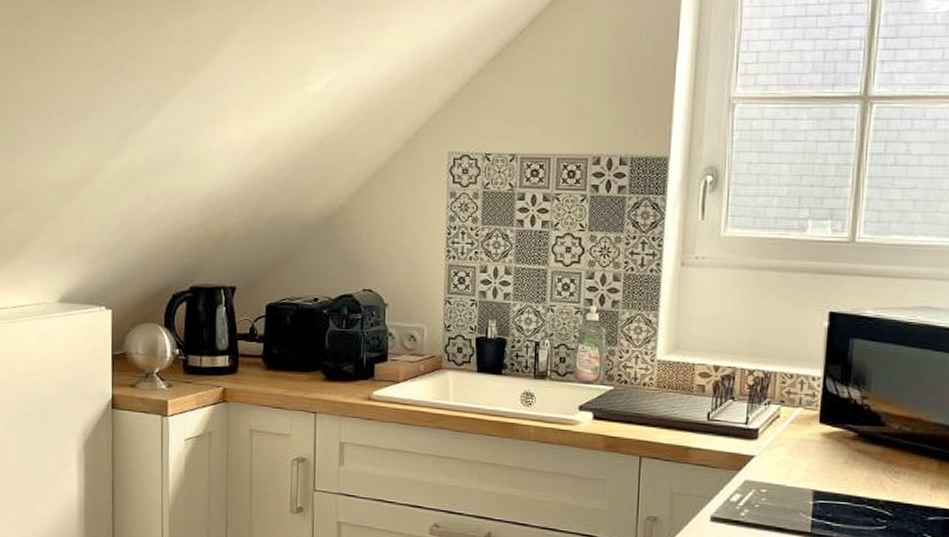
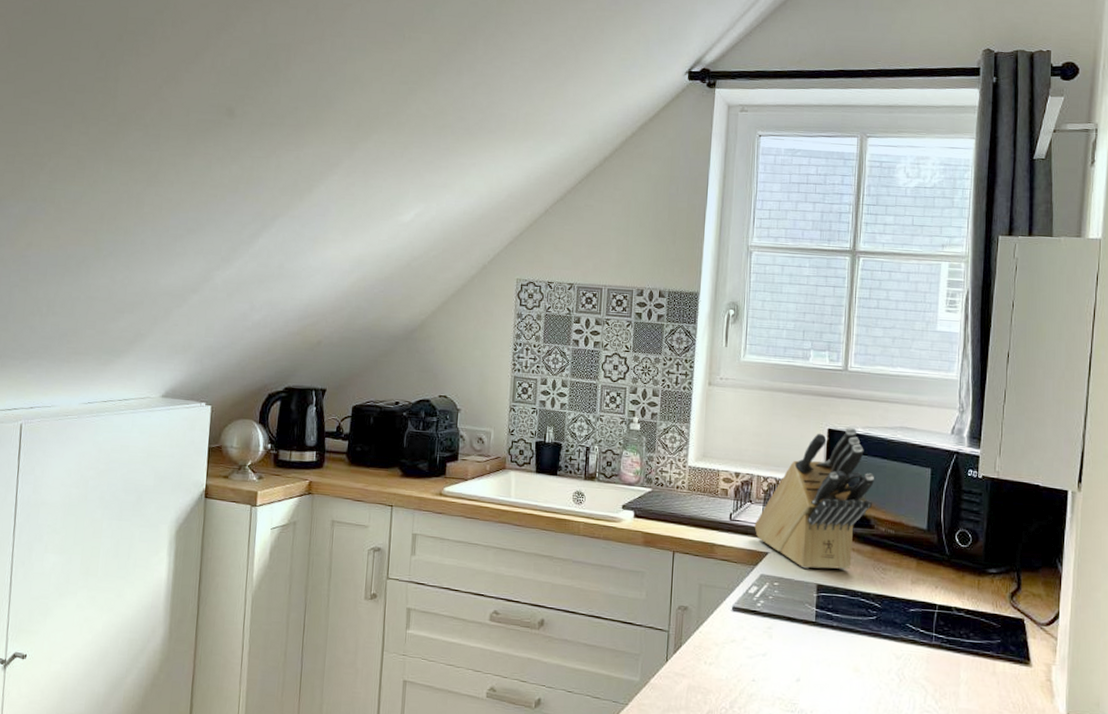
knife block: none [737,308,887,475] -> present [754,427,874,570]

